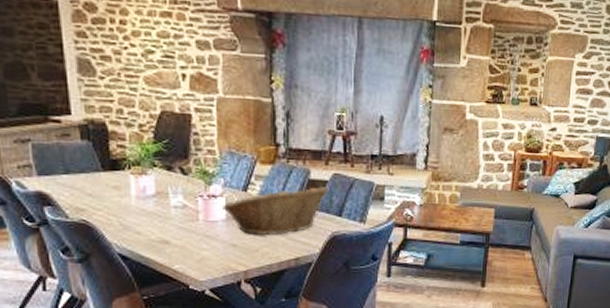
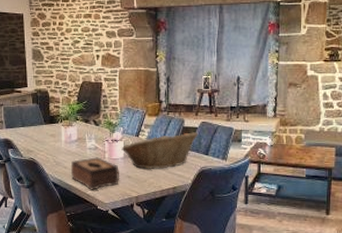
tissue box: none [146,219,222,264] -> present [70,157,120,190]

